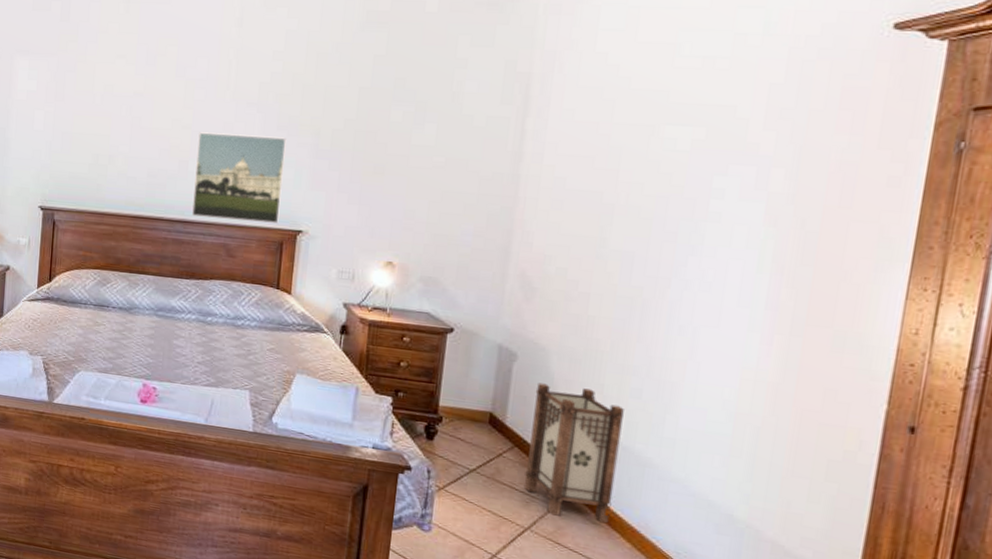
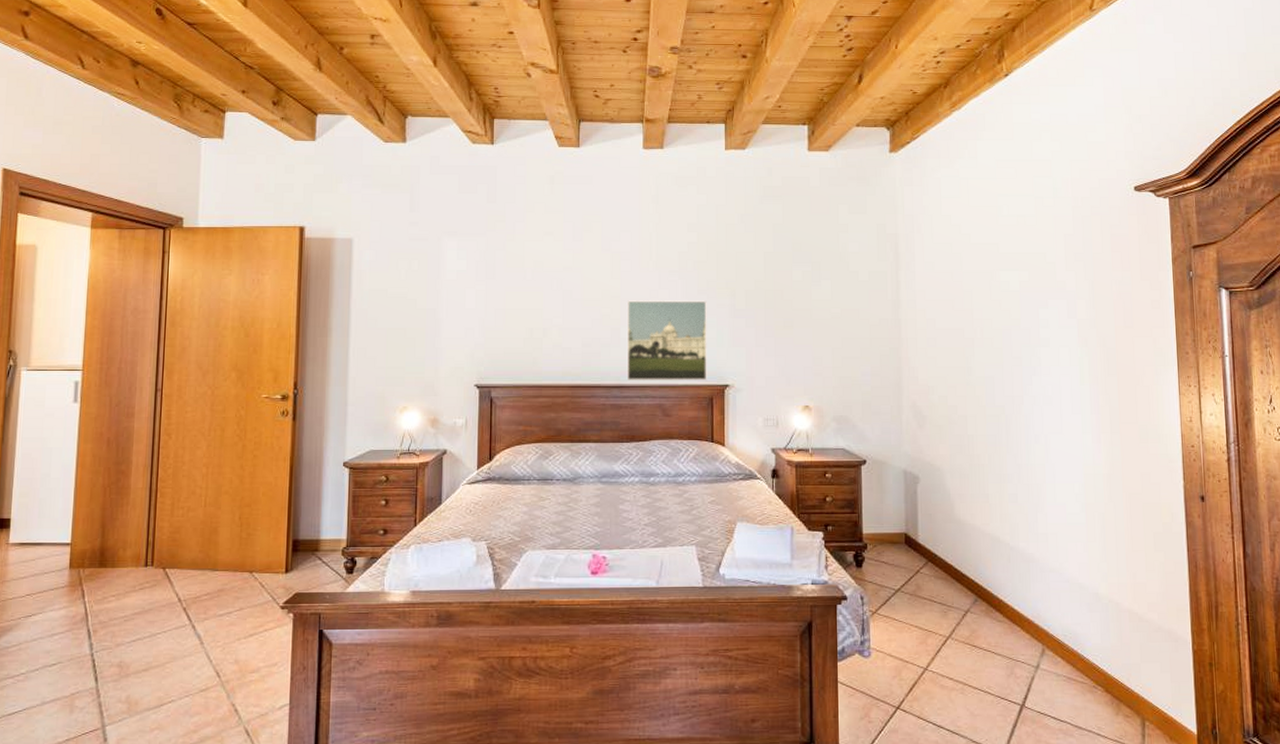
lantern: present [525,383,624,524] -> none [938,500,1010,620]

